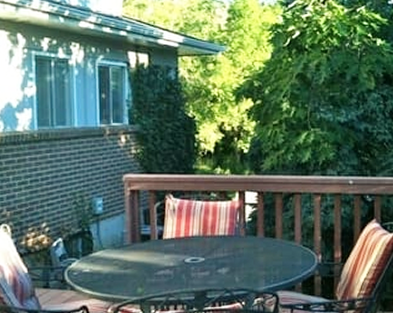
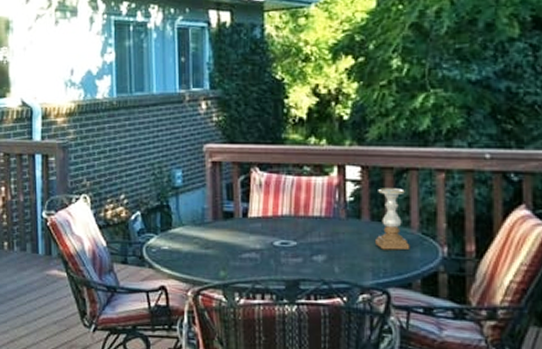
candle holder: none [268,209,294,260] -> present [376,188,410,251]

